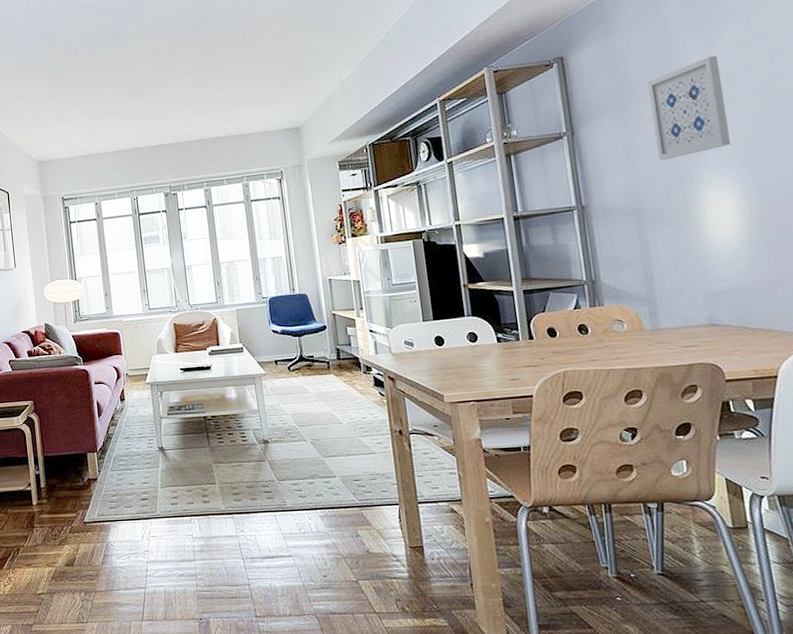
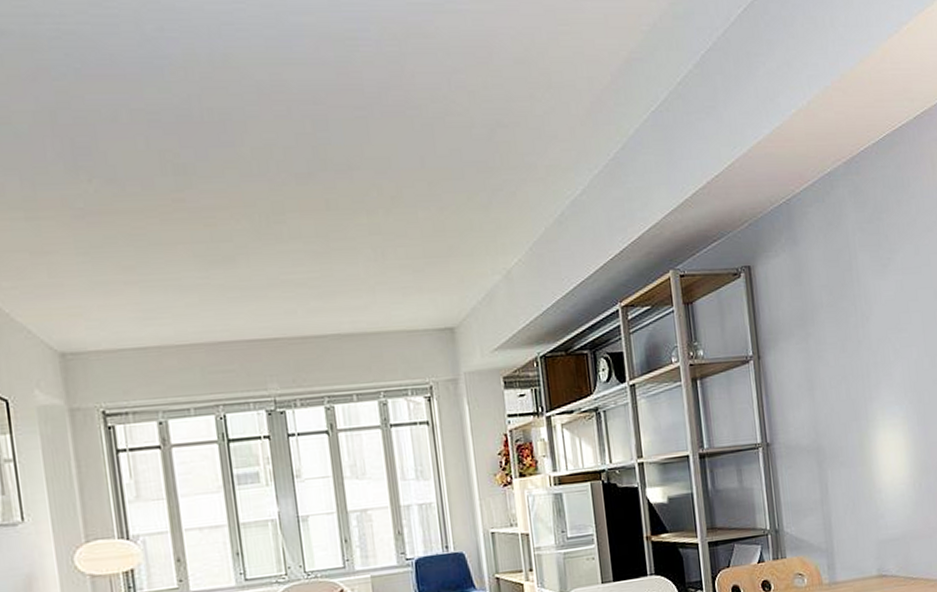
wall art: present [647,55,730,161] -> none [829,280,900,394]

